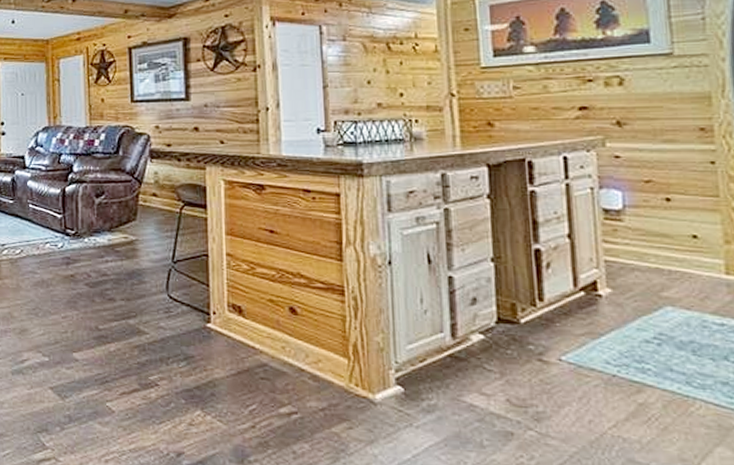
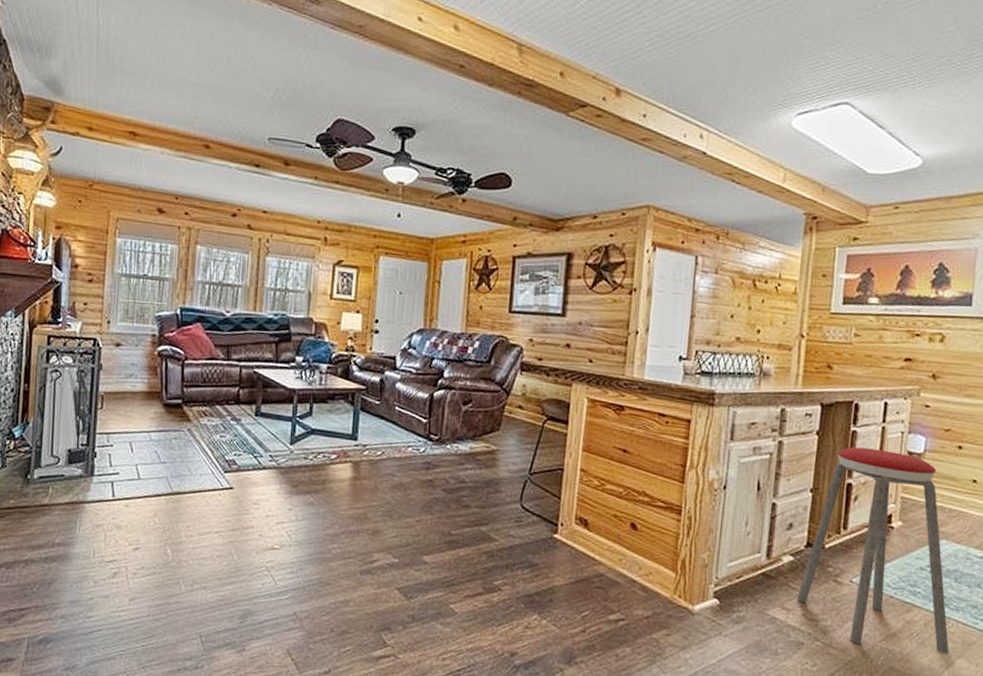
music stool: none [496,209,703,442] -> present [797,447,950,654]

